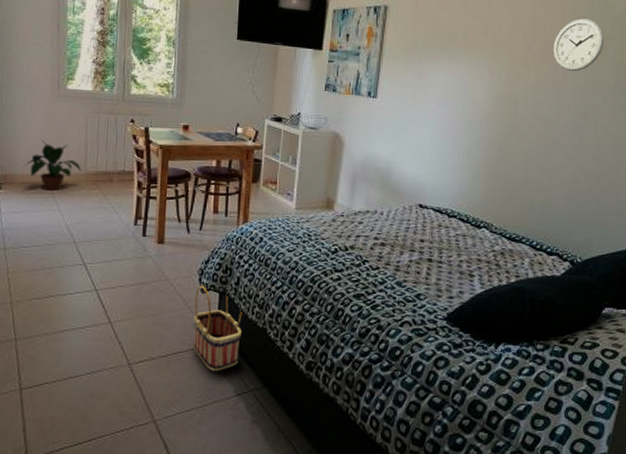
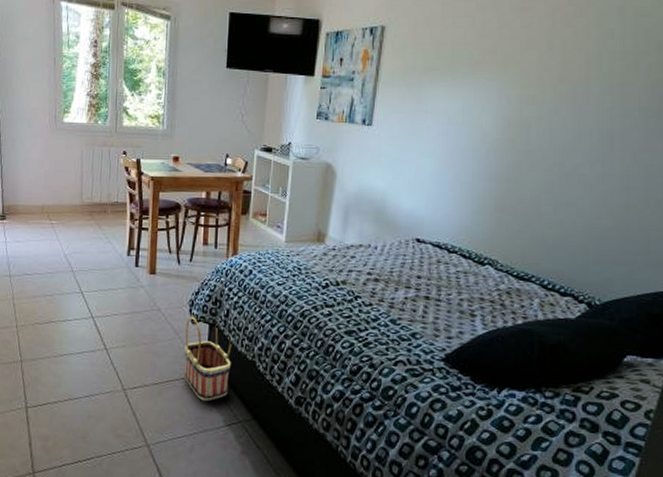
potted plant: present [22,140,82,191] -> none [24,172,79,222]
wall clock: present [554,18,604,72] -> none [574,31,636,92]

